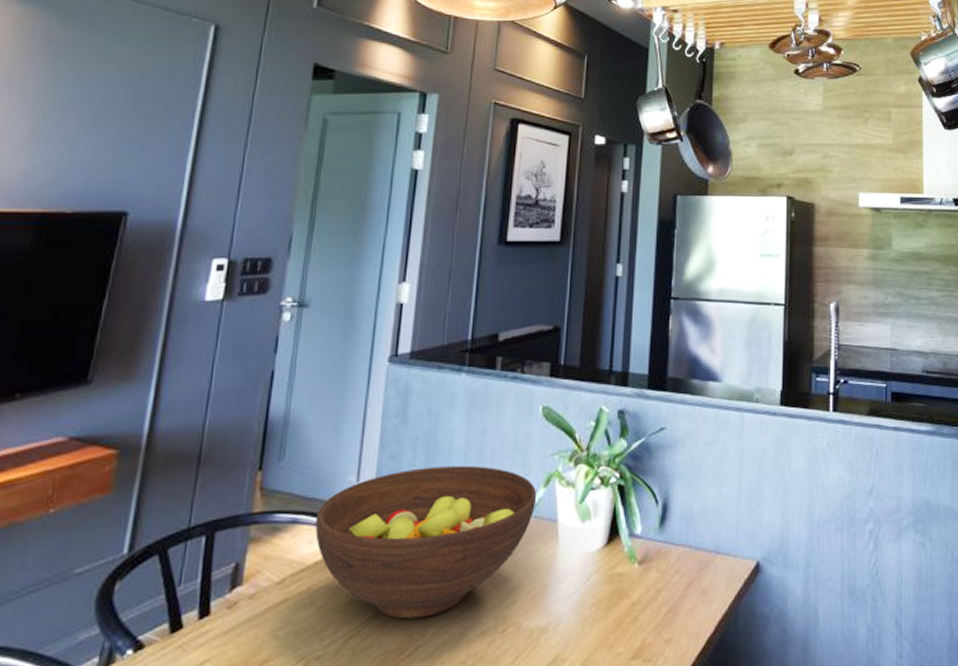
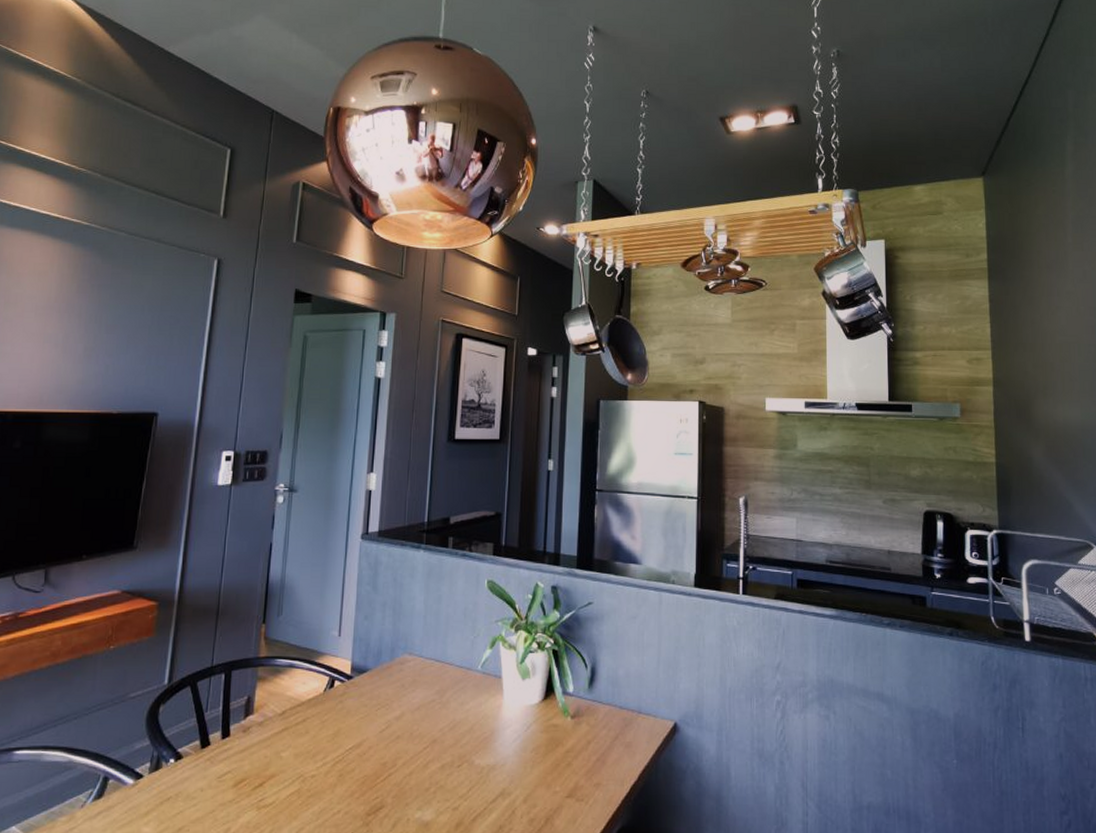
fruit bowl: present [315,465,537,620] -> none [307,627,485,751]

